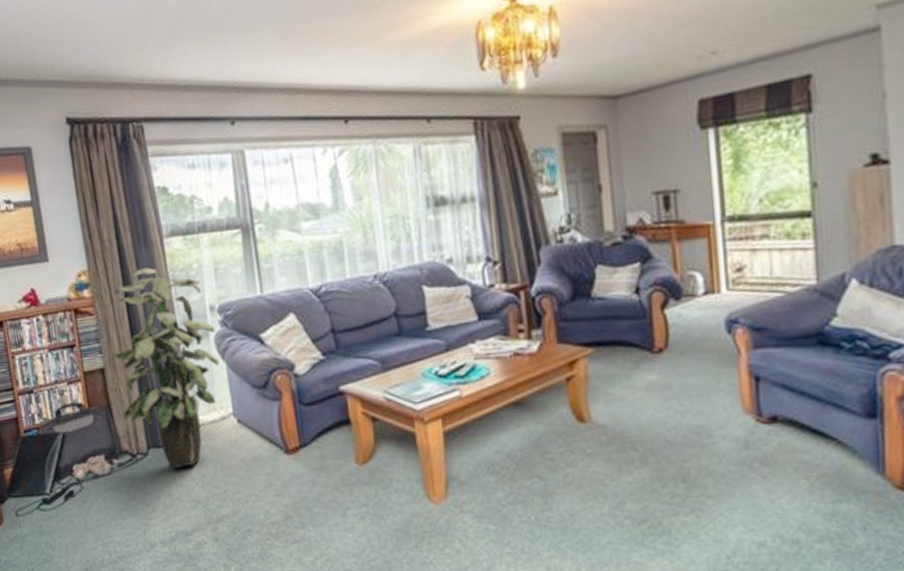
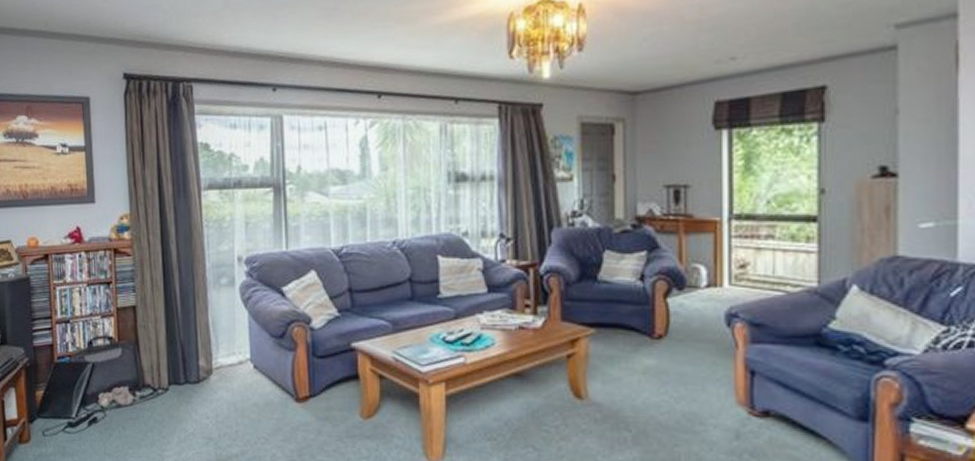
indoor plant: present [112,268,220,470] -> none [144,217,242,406]

